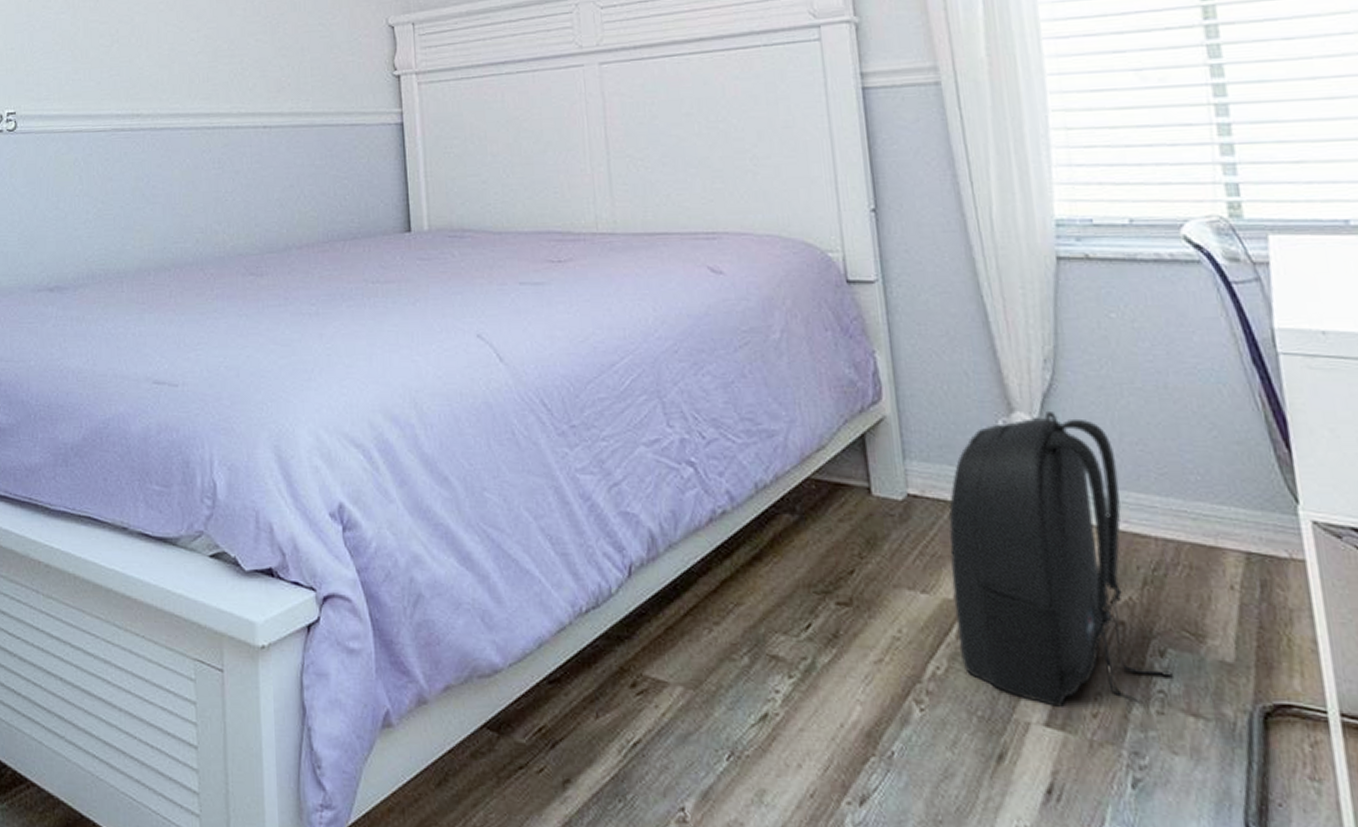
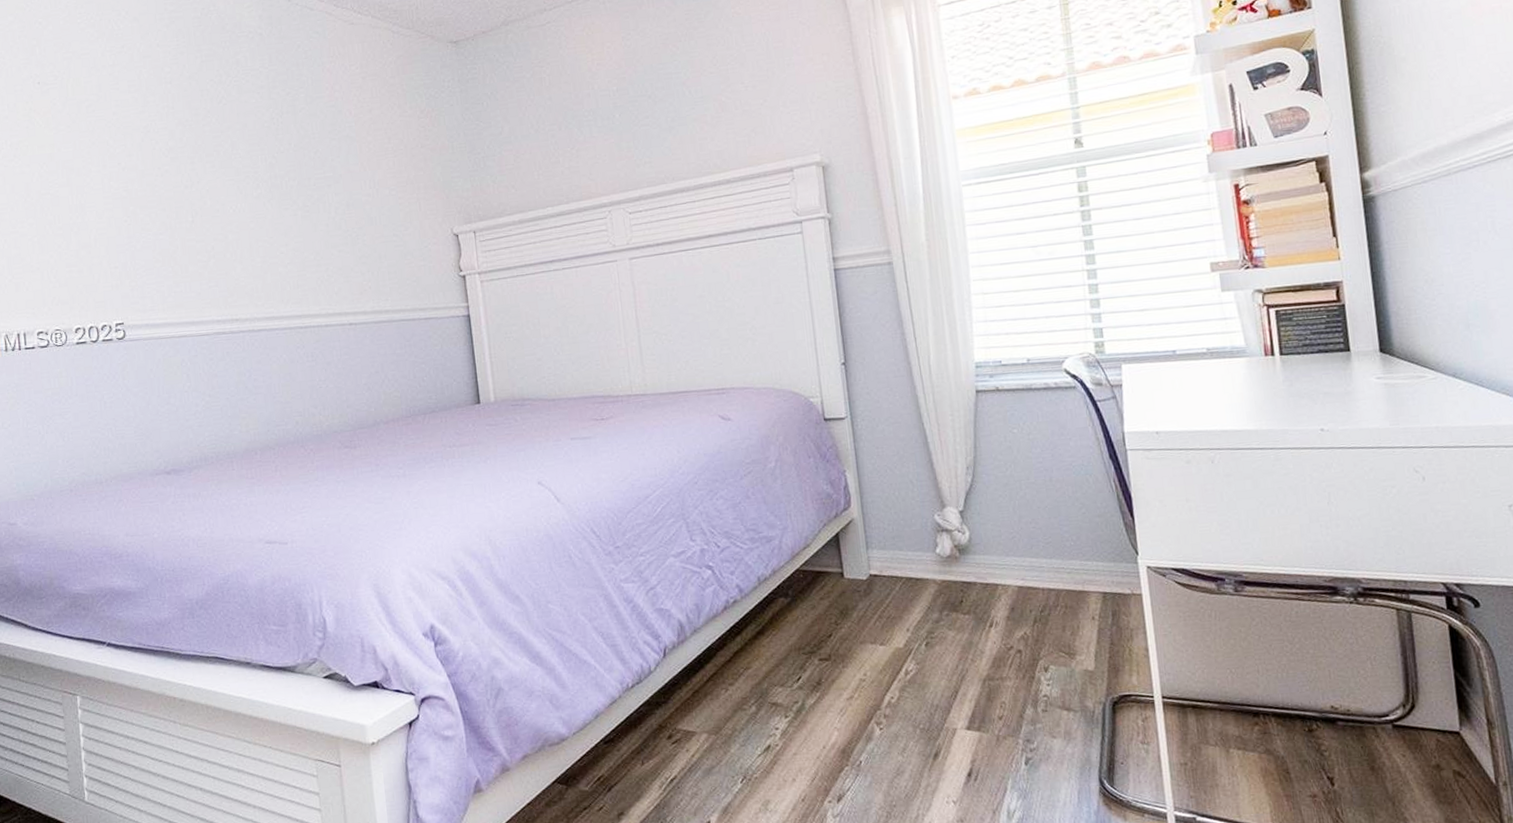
backpack: present [949,412,1173,707] -> none [900,505,1053,715]

